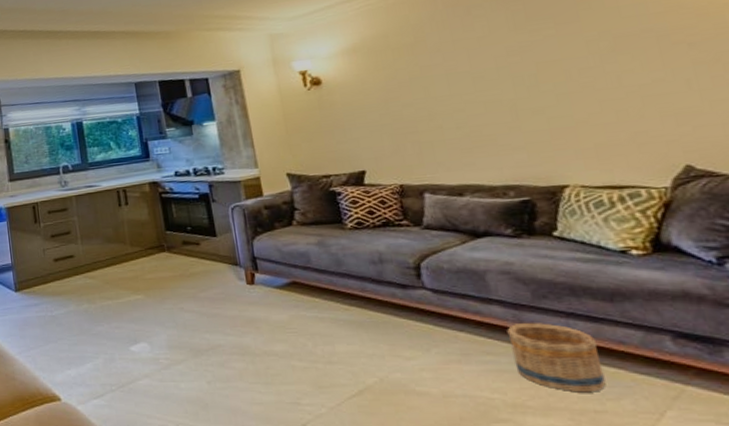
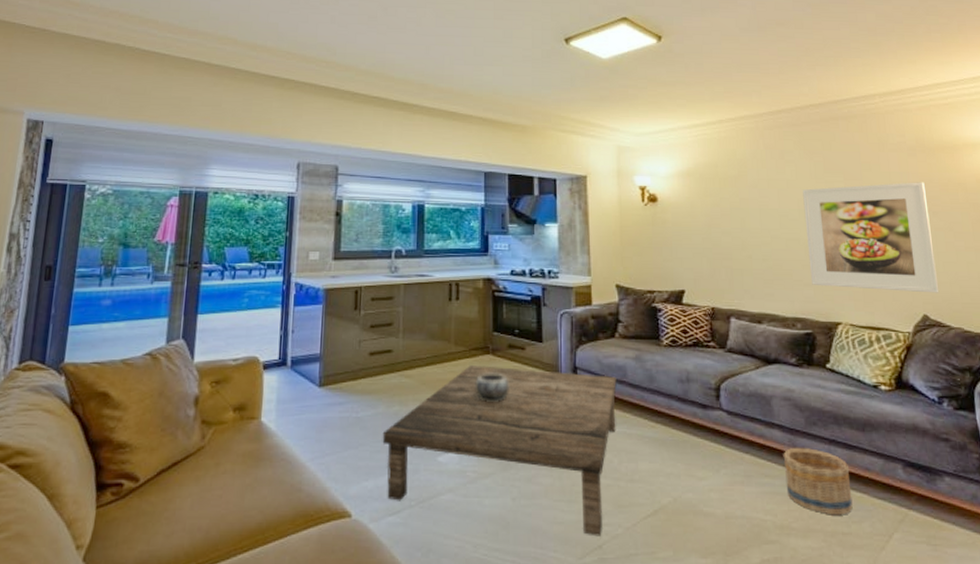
coffee table: none [76,262,306,416] -> present [382,365,617,537]
decorative bowl: none [155,269,190,296] -> present [475,374,509,402]
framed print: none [499,10,707,148] -> present [802,182,940,293]

